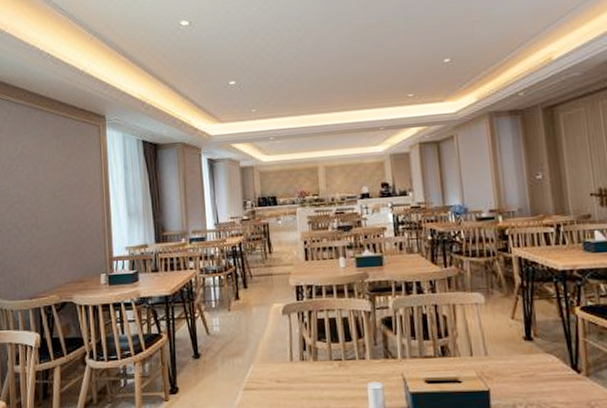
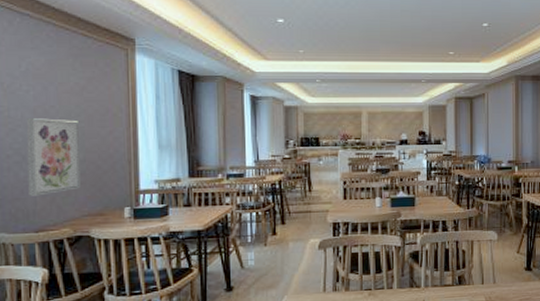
wall art: none [21,194,64,266] -> present [26,118,81,196]

